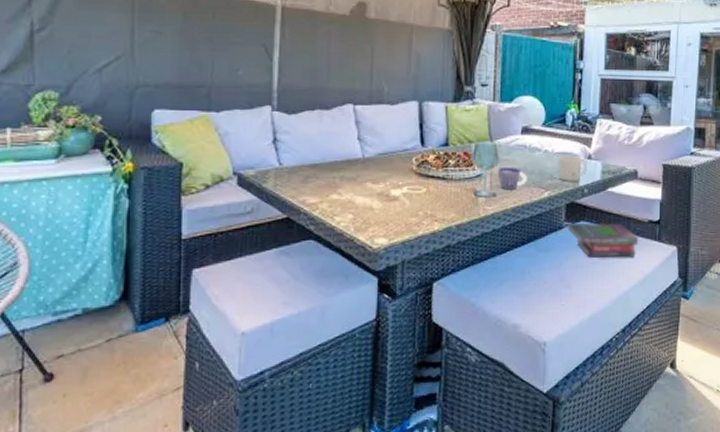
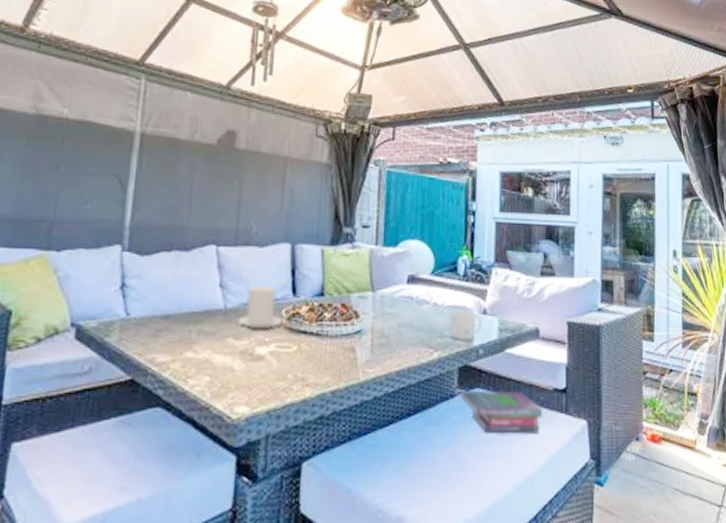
candle: none [374,138,413,174] -> present [237,285,283,328]
wine glass: present [471,142,500,197] -> none [350,292,383,358]
cup: present [497,168,527,190] -> none [379,323,414,350]

